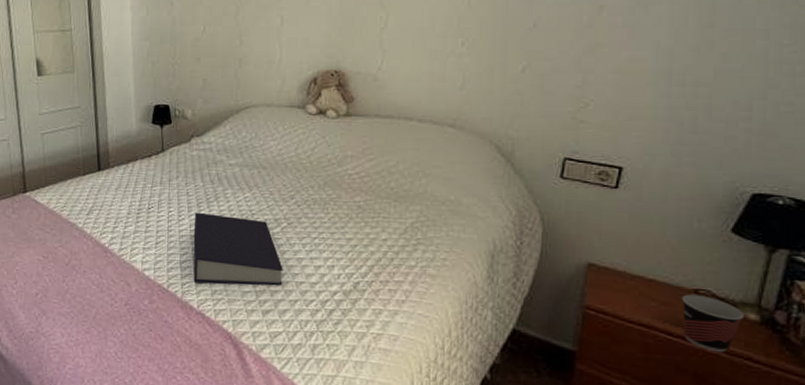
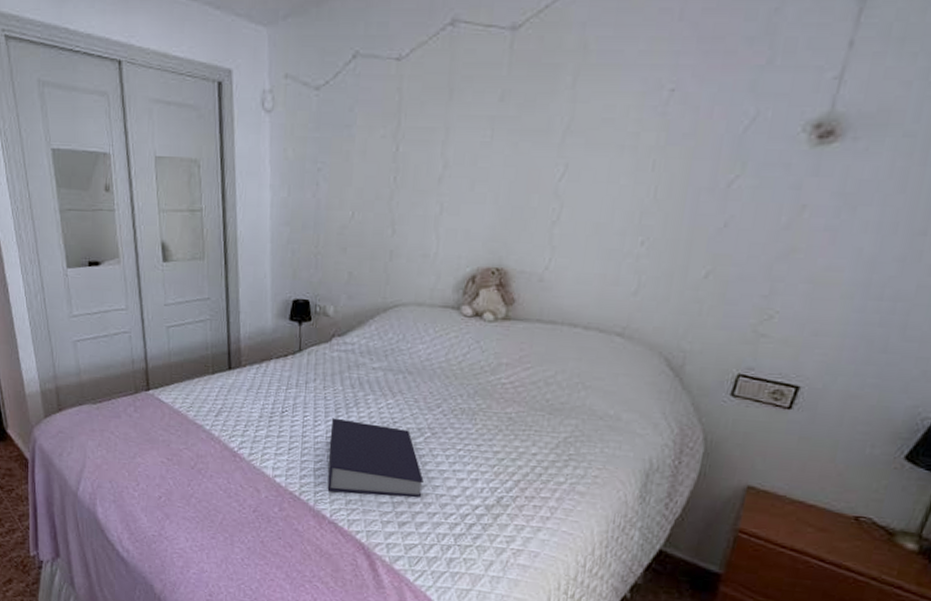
cup: present [681,294,745,353] -> none [836,521,904,581]

